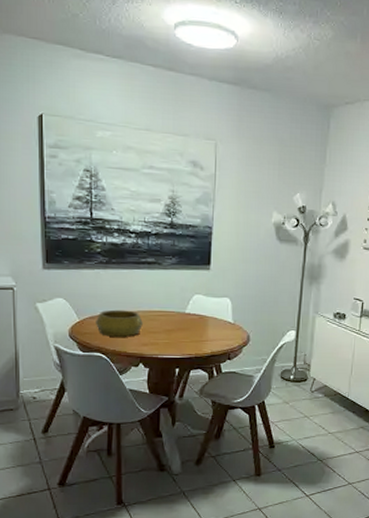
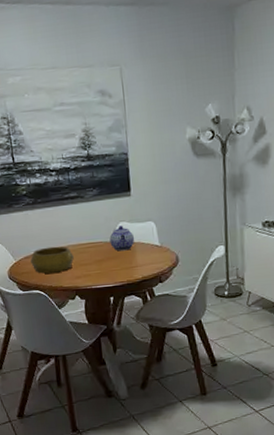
teapot: none [183,298,209,324] -> present [109,225,135,251]

